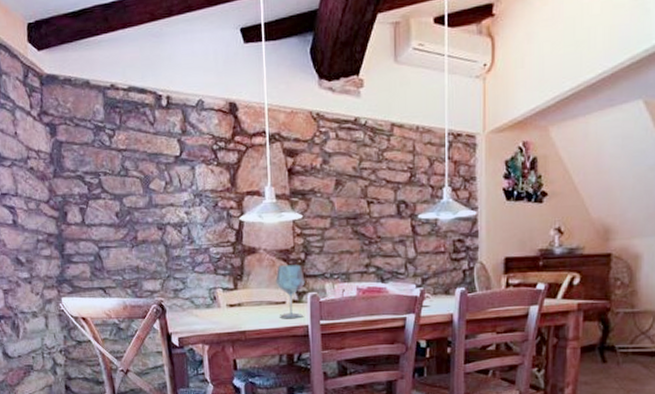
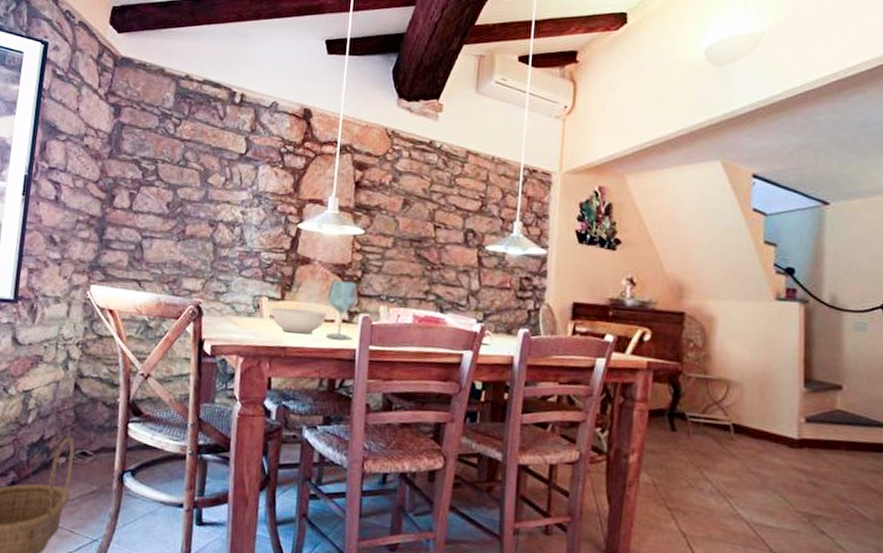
bowl: none [227,295,278,318] -> present [271,307,327,334]

